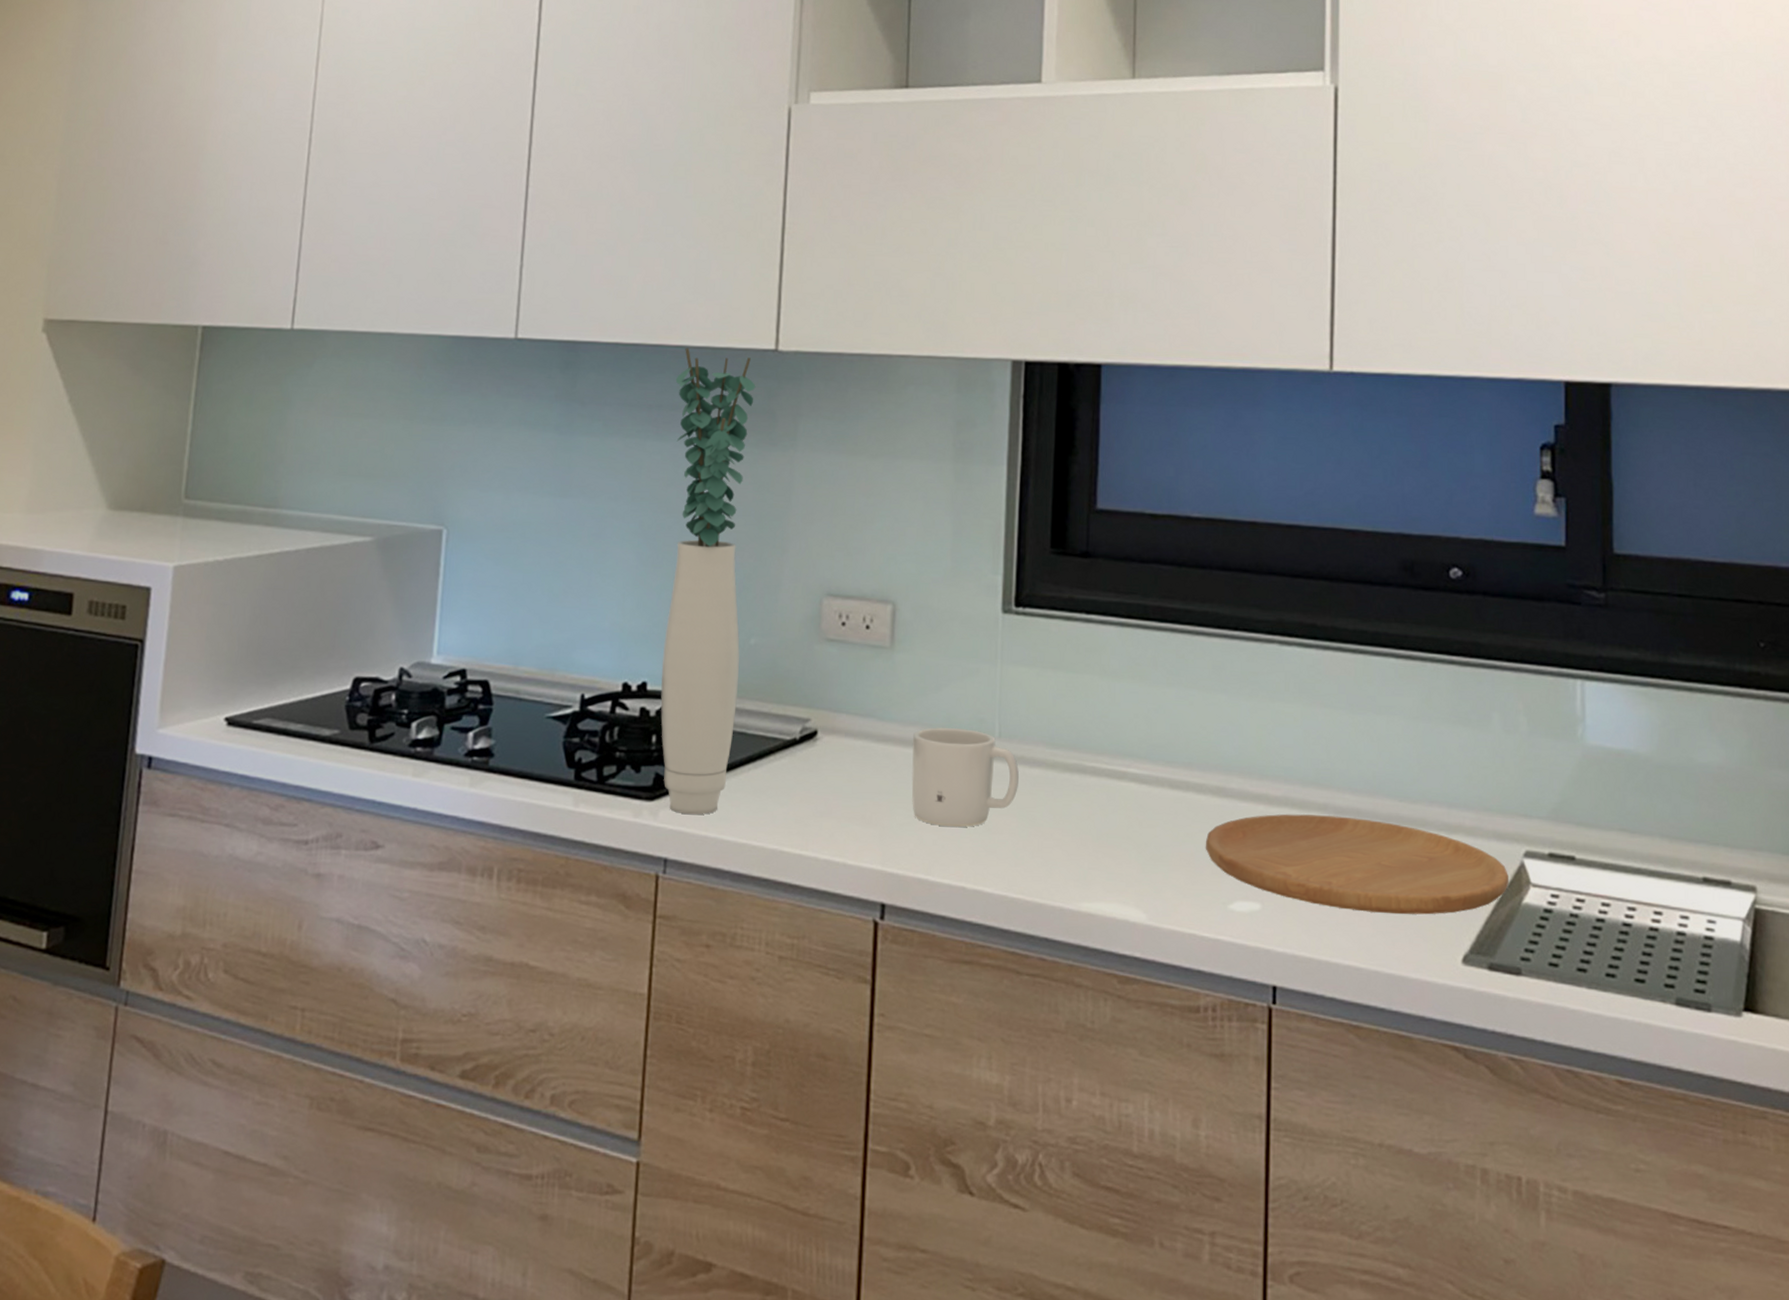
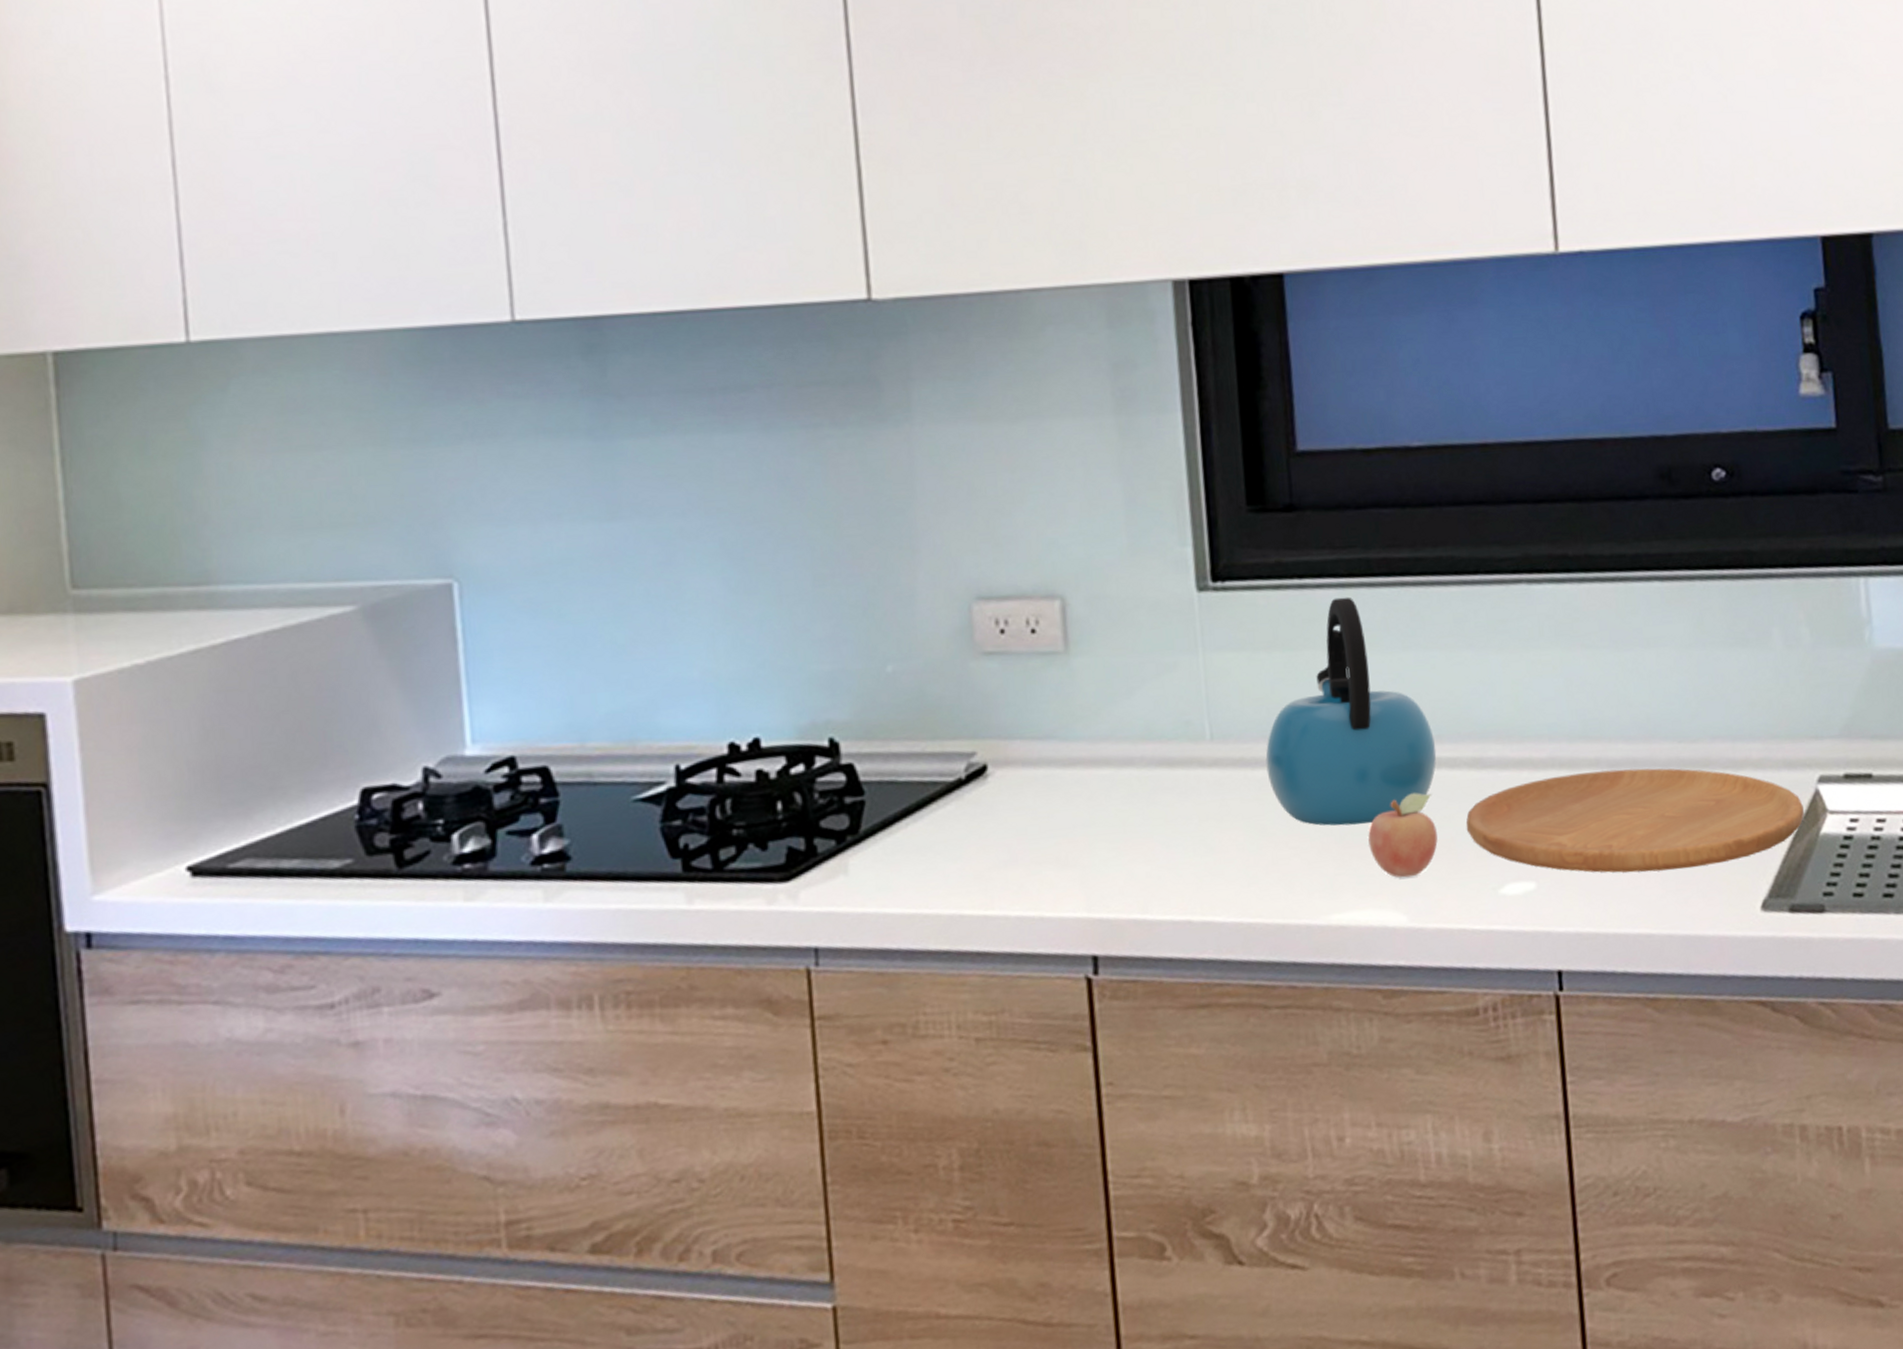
vase: present [660,347,756,815] -> none [740,308,881,891]
mug: present [911,727,1019,828] -> none [1105,735,1241,855]
kettle: none [1042,634,1186,829] -> present [1265,597,1437,826]
fruit: none [1120,809,1180,881] -> present [1368,793,1438,878]

